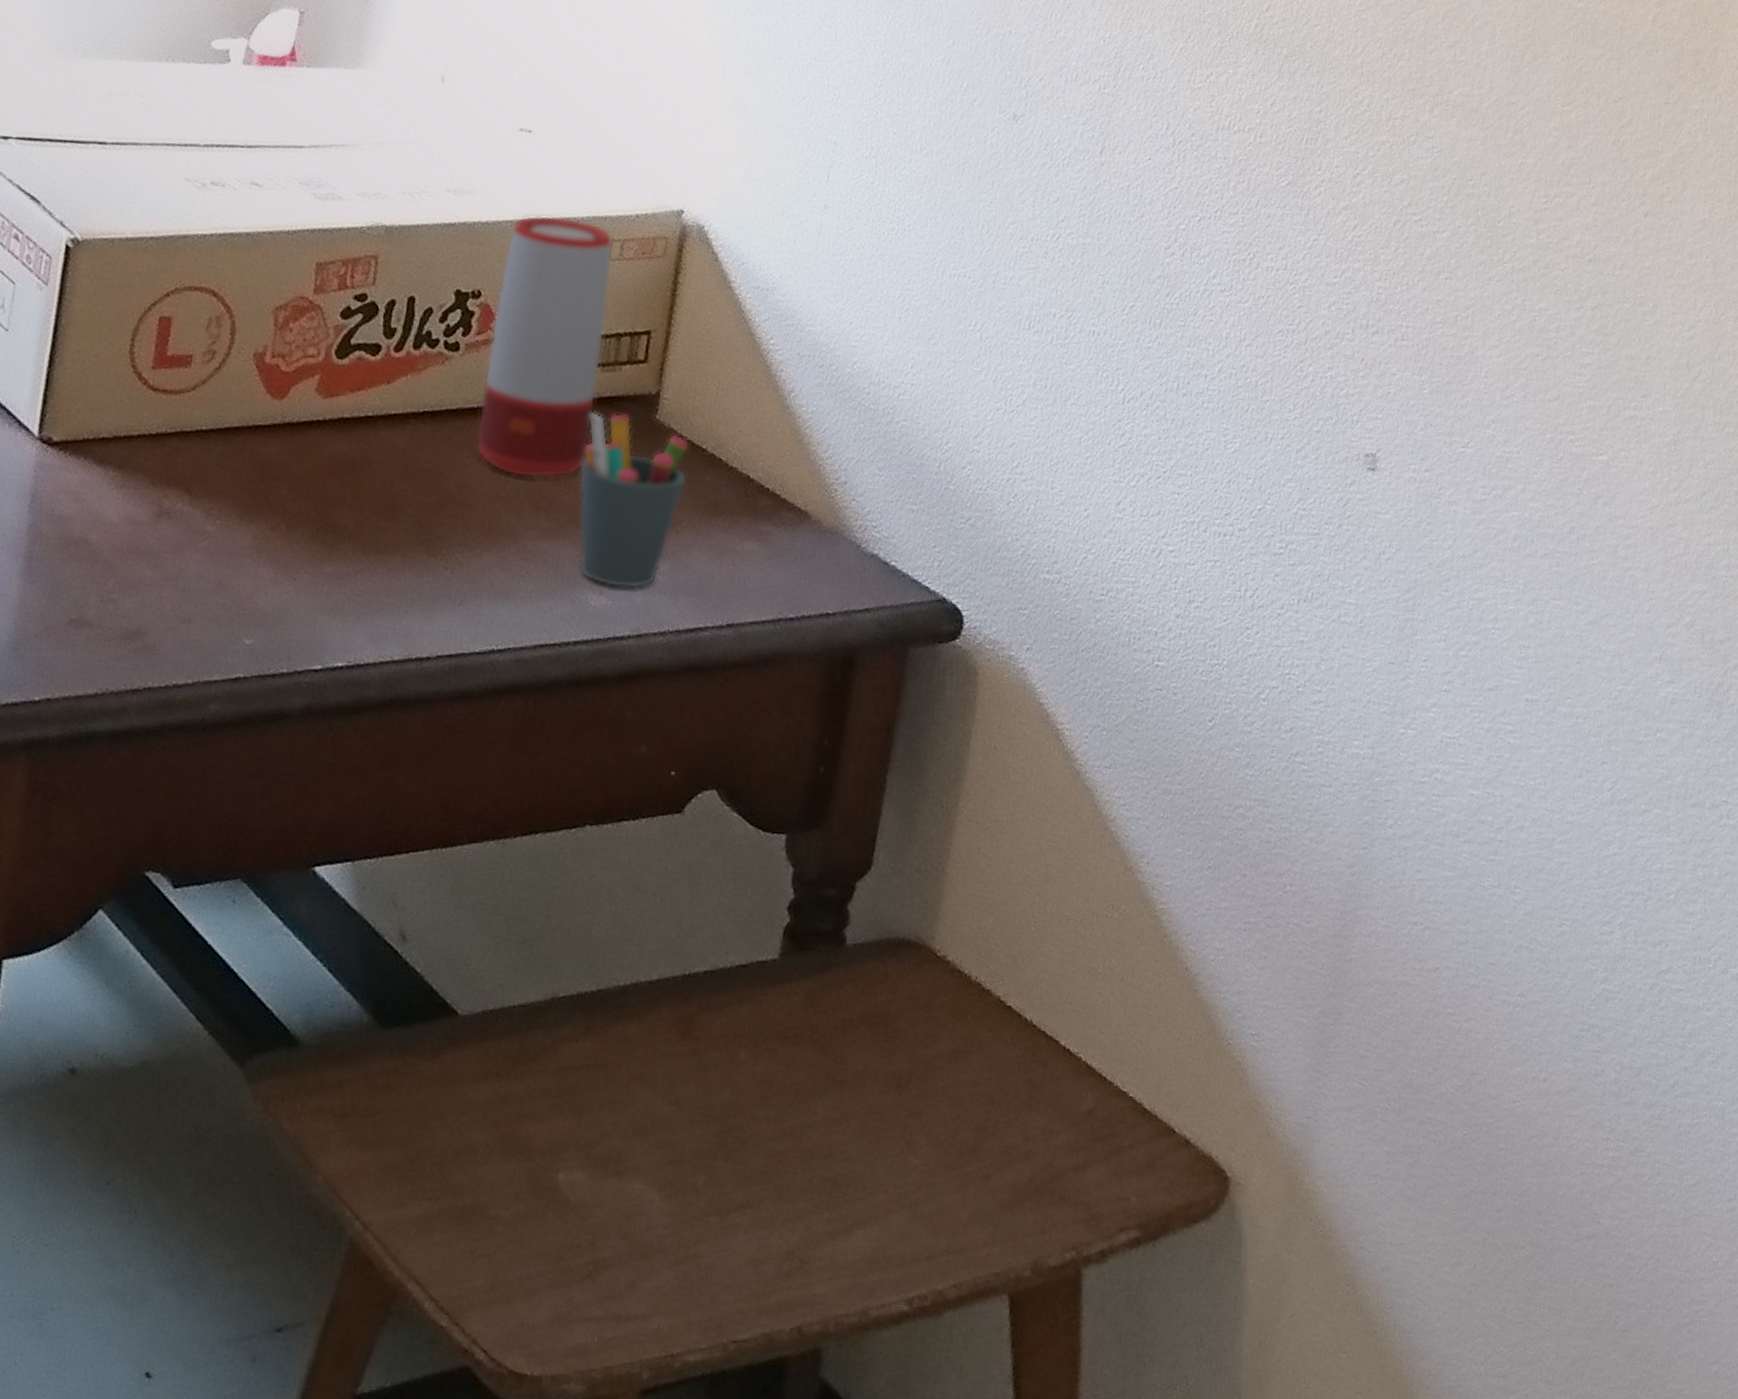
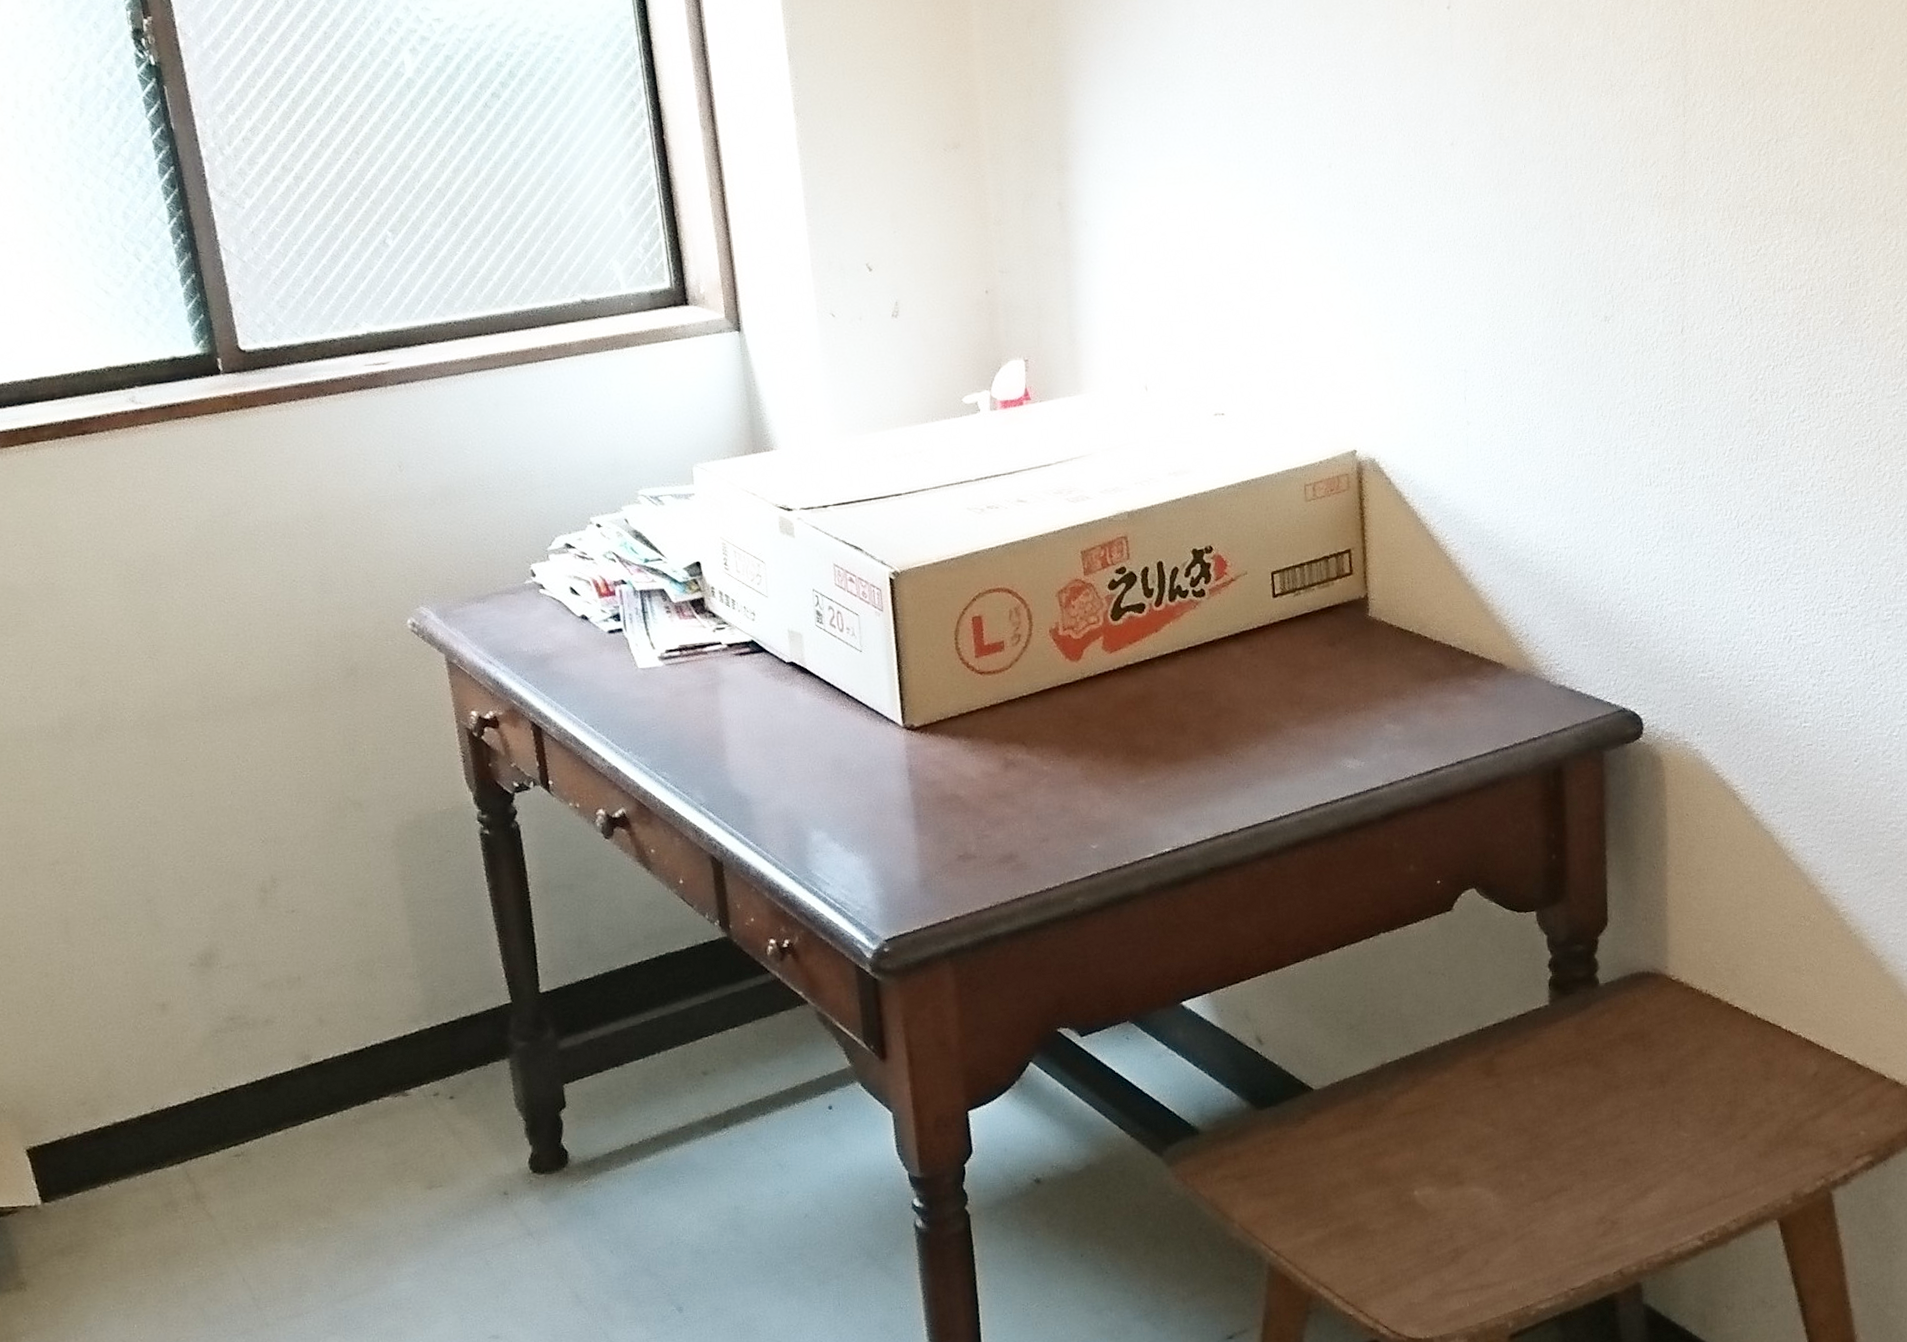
speaker: present [475,214,614,479] -> none [1224,474,1321,683]
pen holder: present [578,411,690,590] -> none [1317,616,1403,752]

